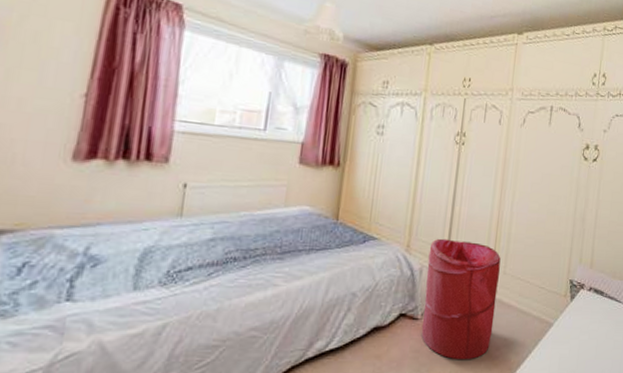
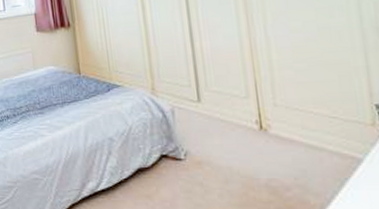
laundry hamper: present [421,238,501,360] -> none [176,76,277,201]

